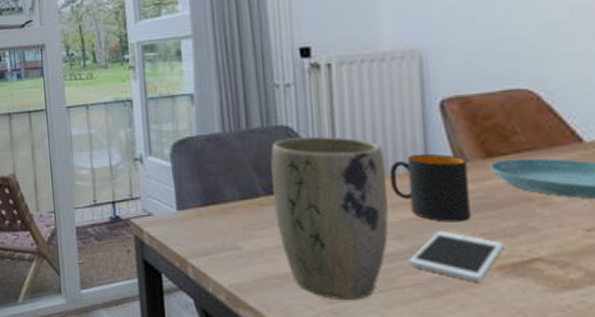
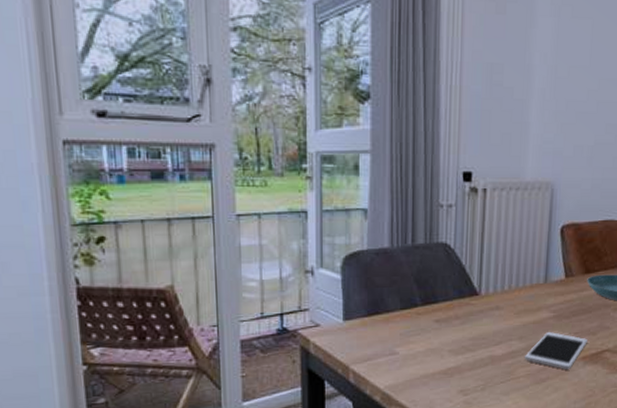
plant pot: present [270,136,389,300] -> none [429,253,517,392]
mug: present [390,153,471,222] -> none [519,269,573,325]

